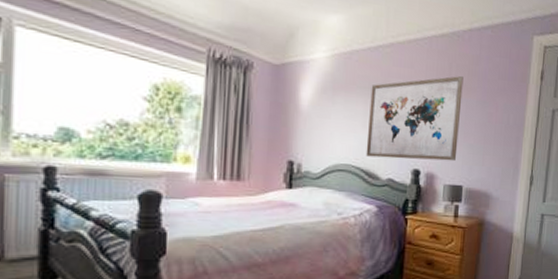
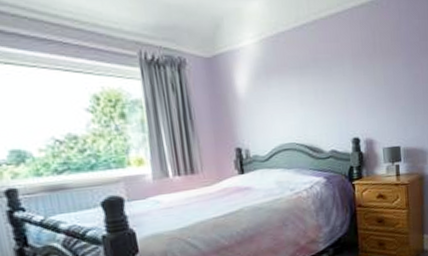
wall art: present [365,76,464,162] -> none [302,43,391,133]

